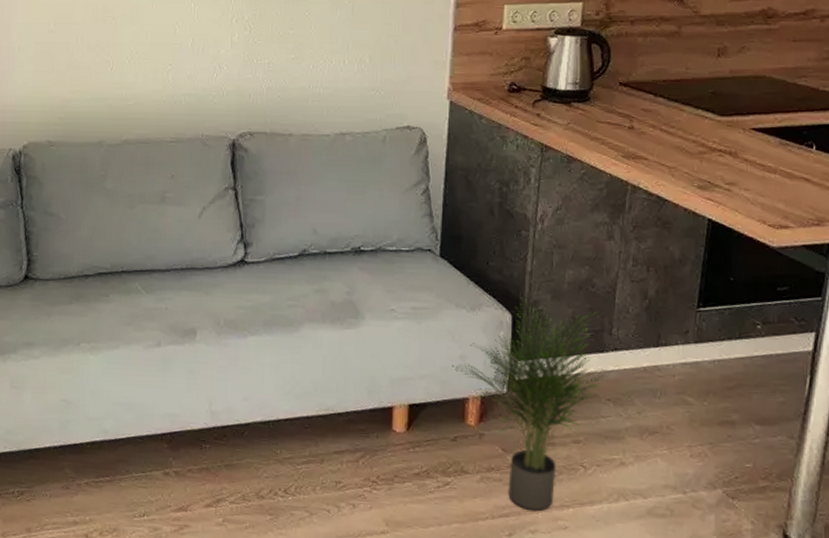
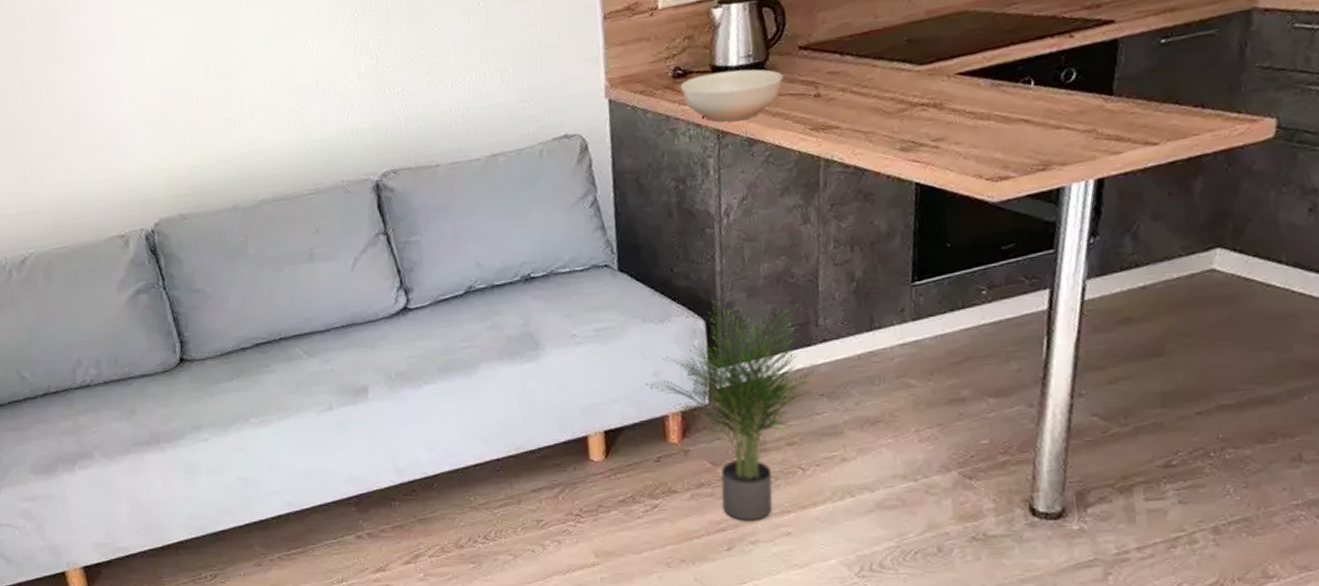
bowl: none [513,93,604,138] -> present [680,69,784,122]

